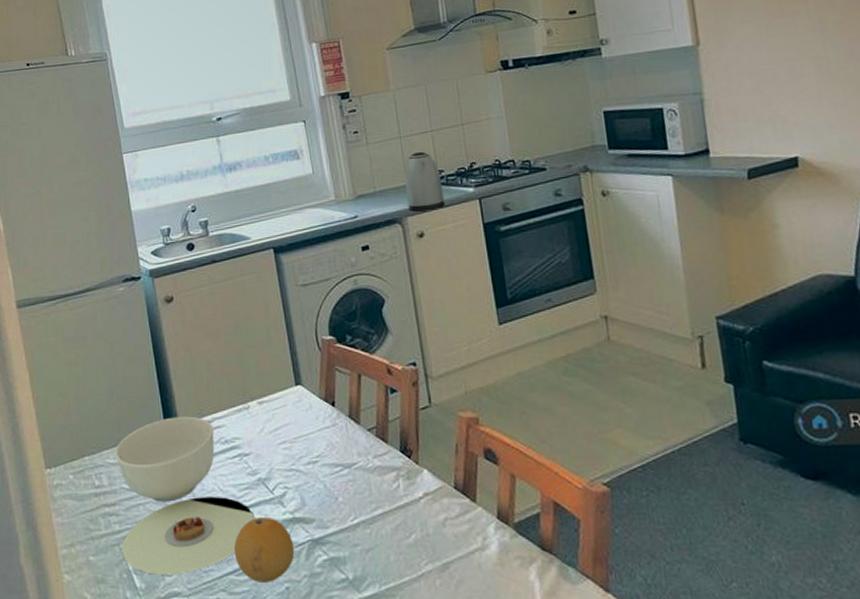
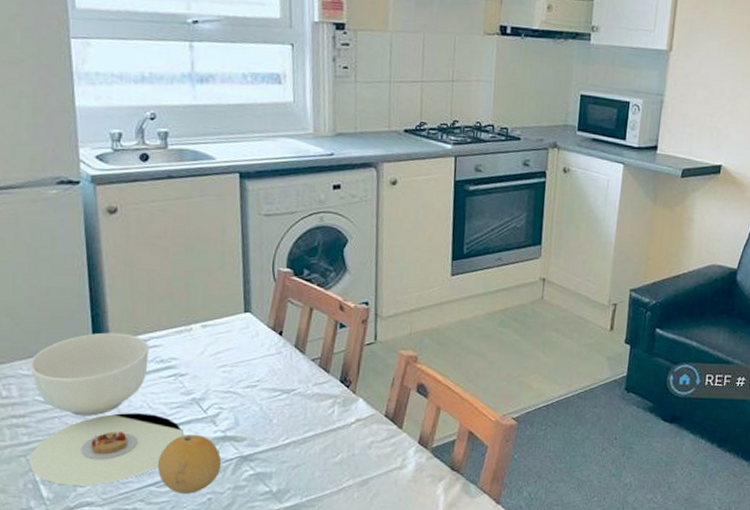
kettle: present [404,151,445,212] -> none [386,100,423,160]

